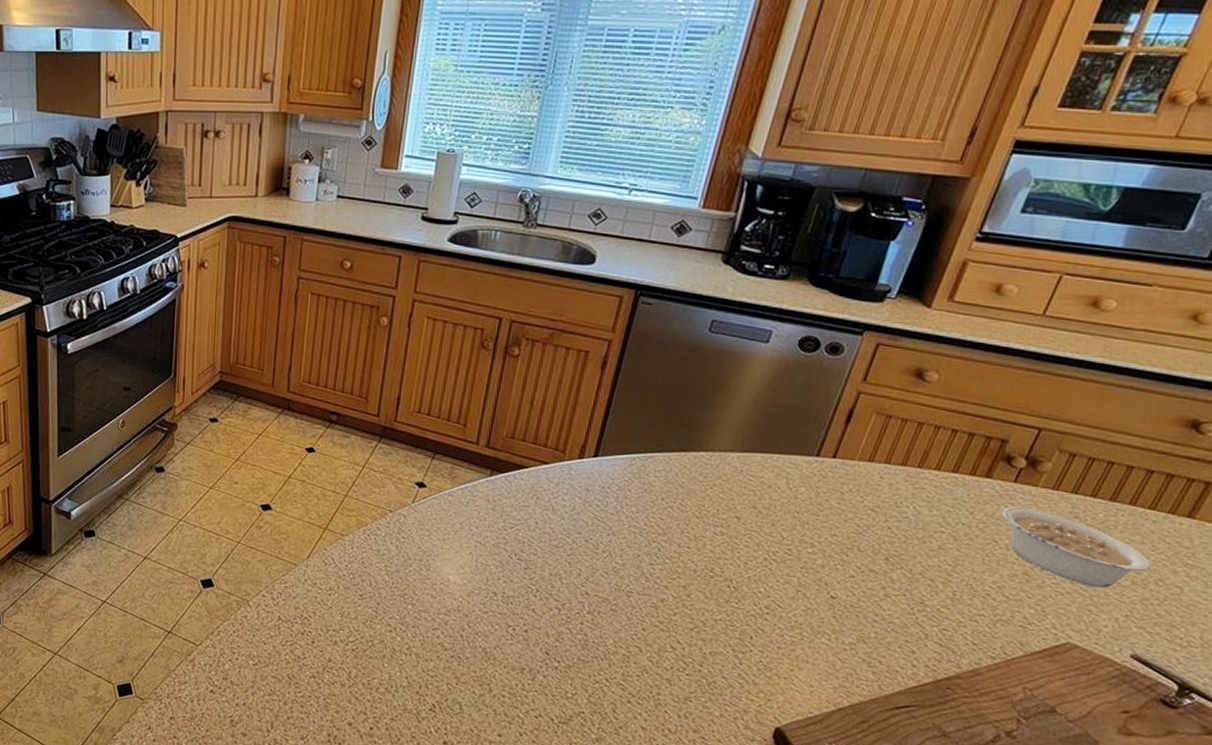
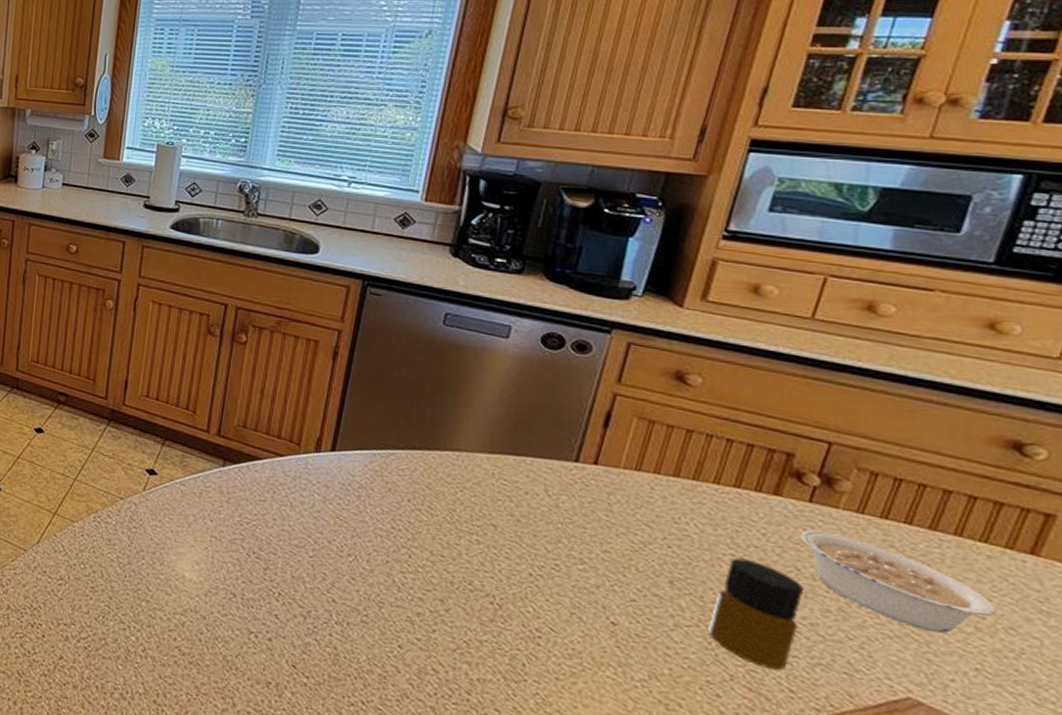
bottle: none [913,534,998,627] -> present [709,557,804,670]

